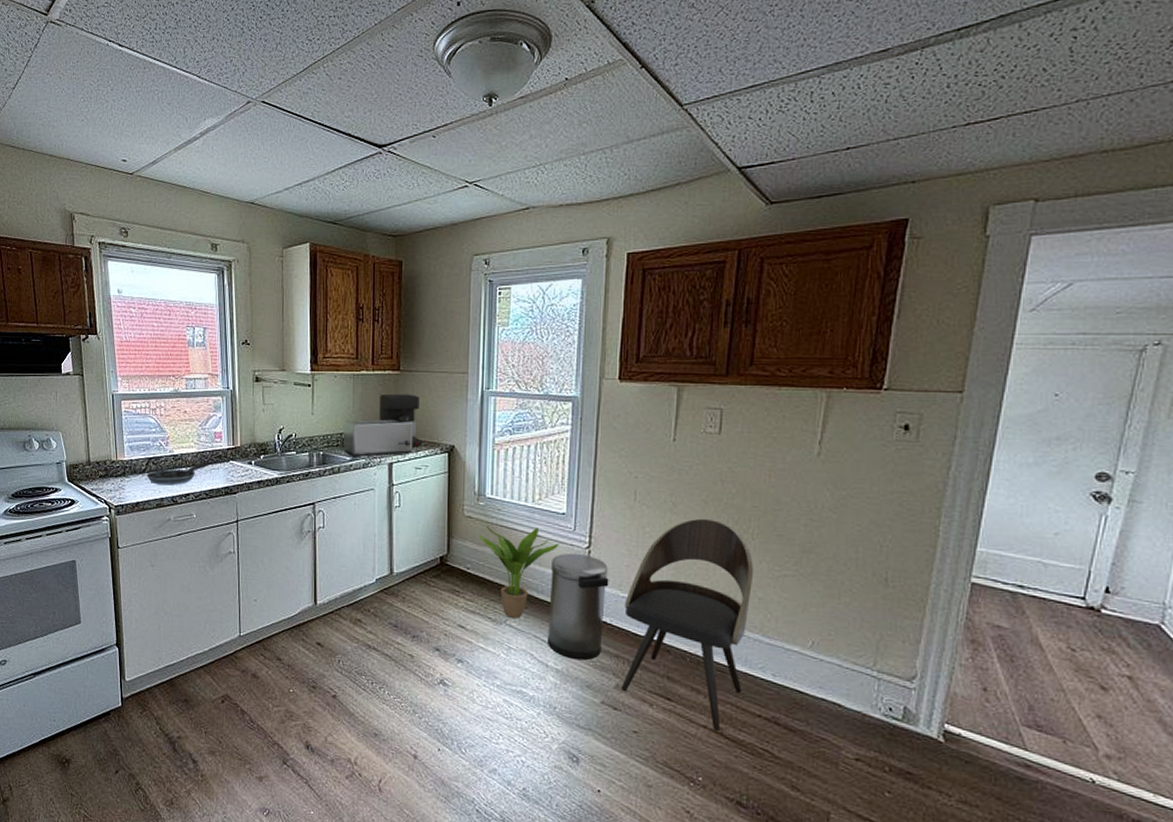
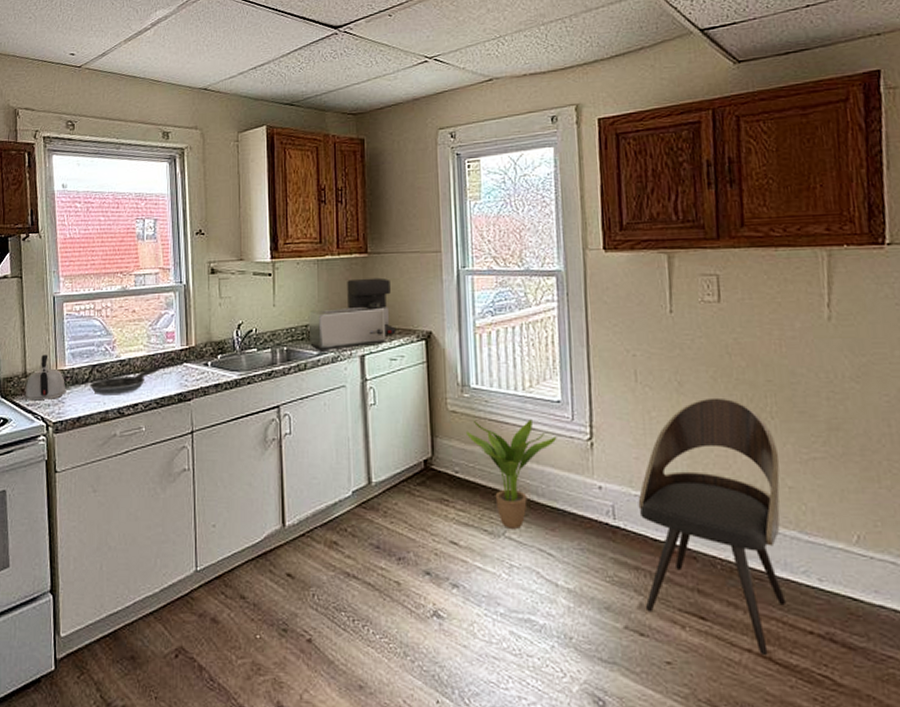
kettle: none [89,446,126,486] -> present [24,354,66,400]
pedal bin: present [548,553,609,661] -> none [550,446,618,576]

